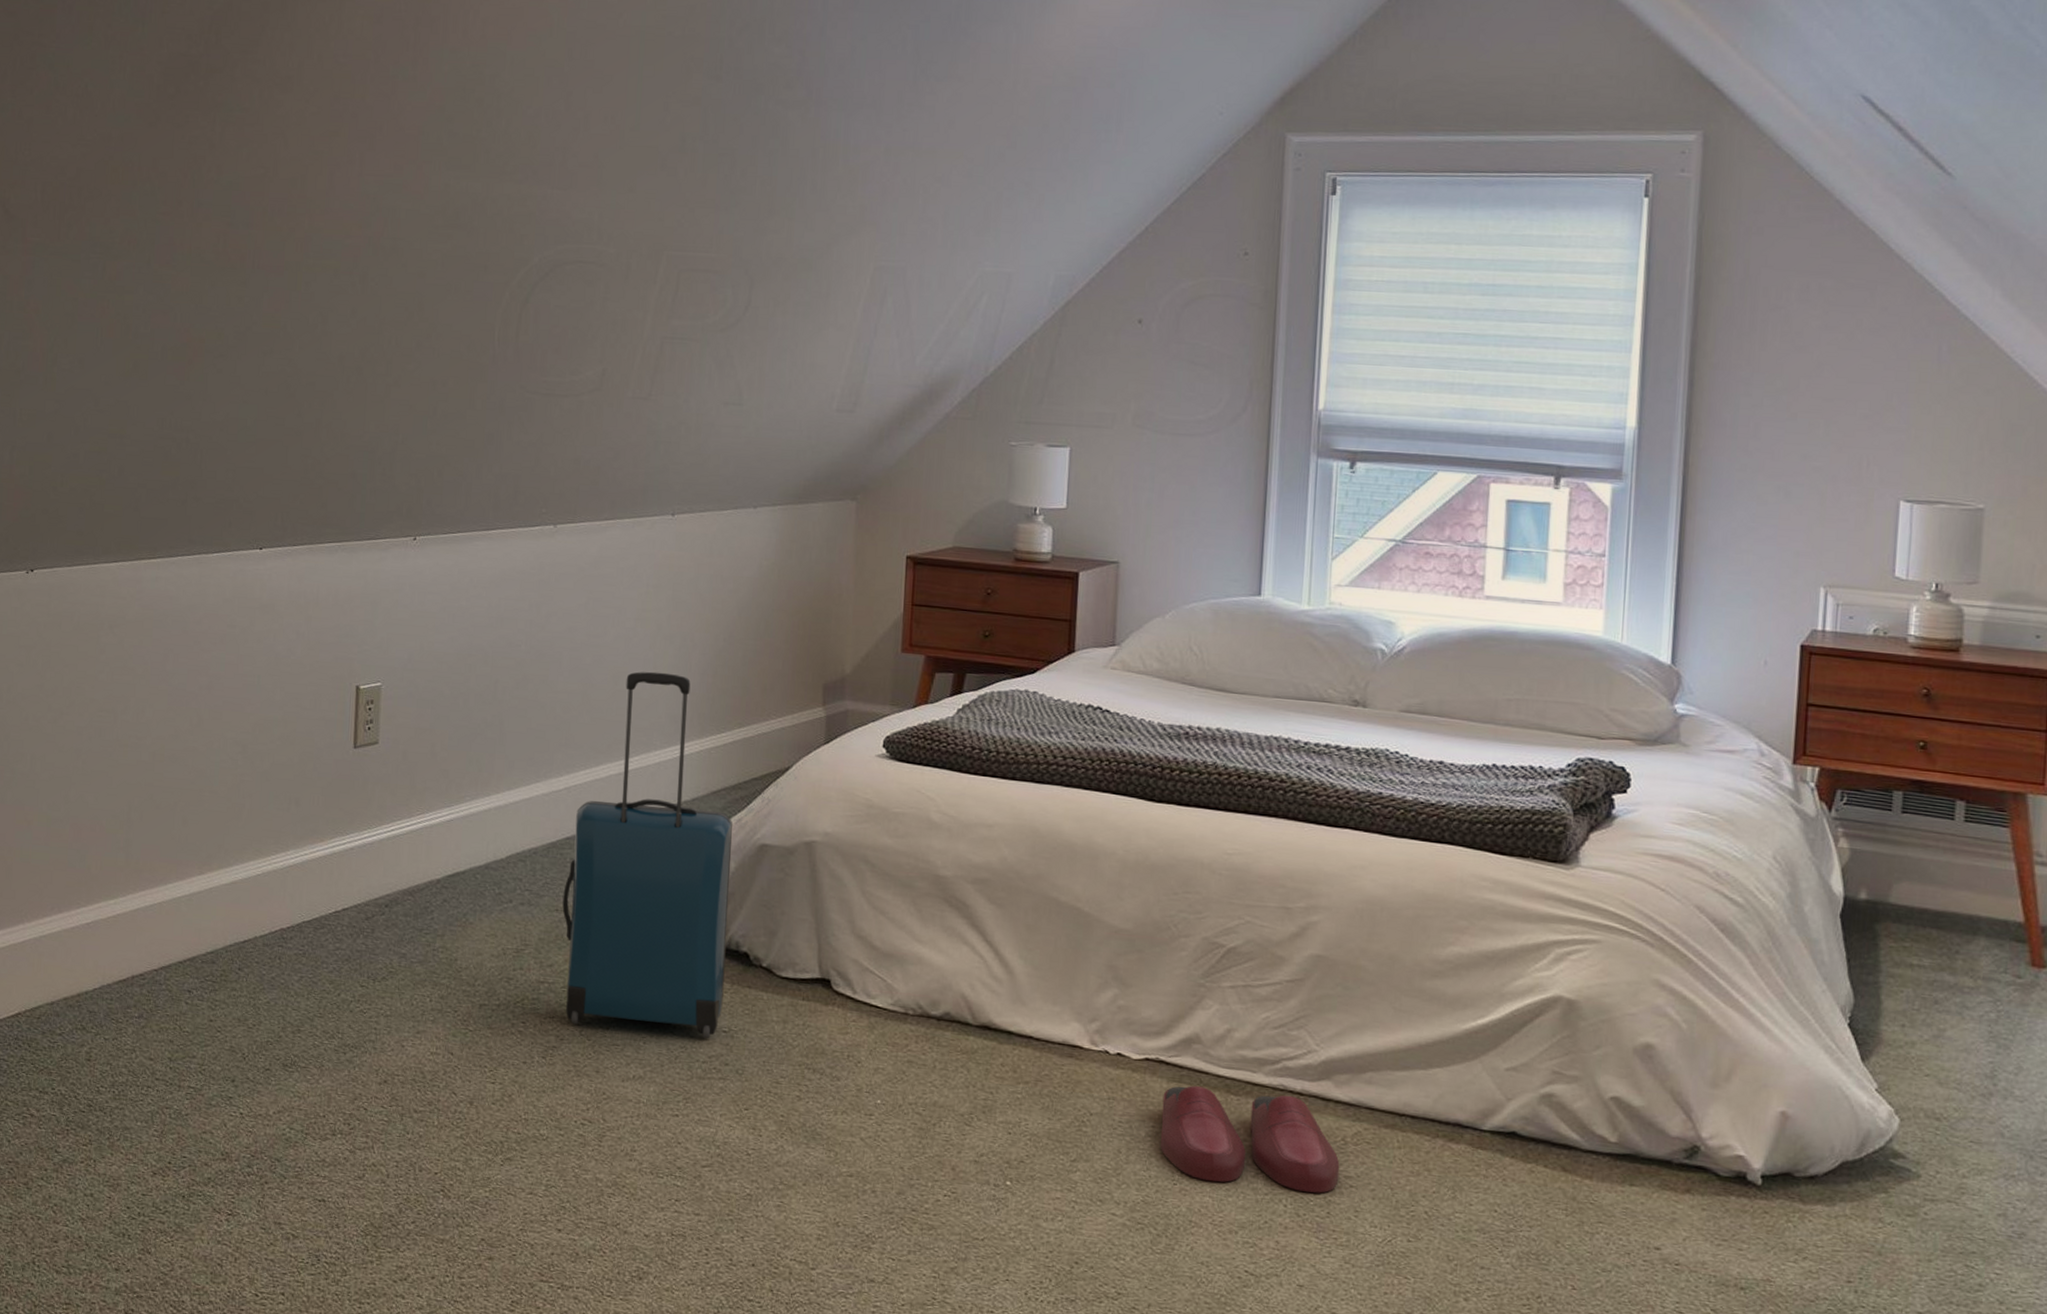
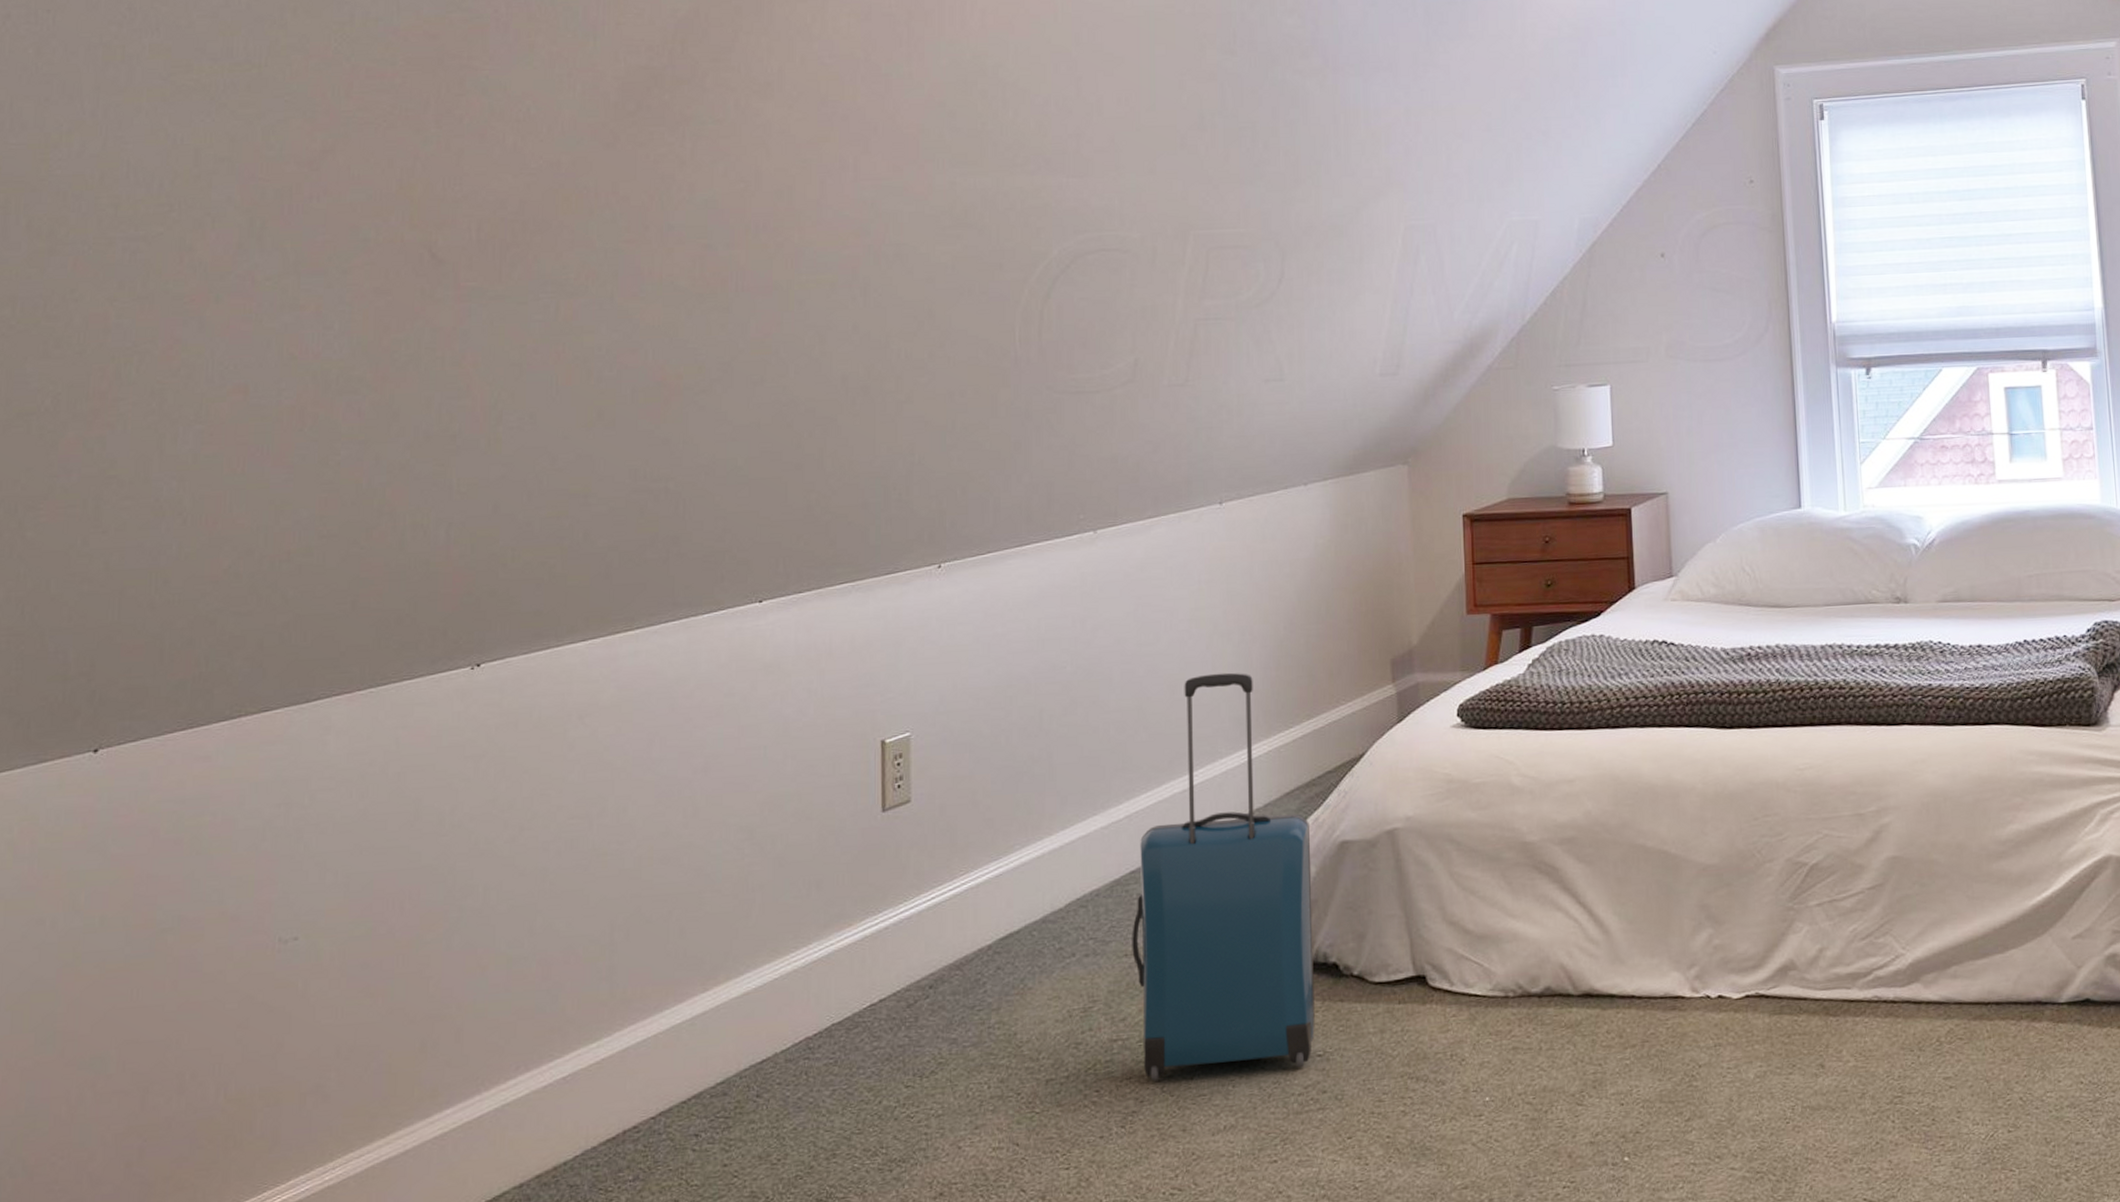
slippers: present [1160,1086,1340,1194] -> none [1766,1005,1939,1113]

